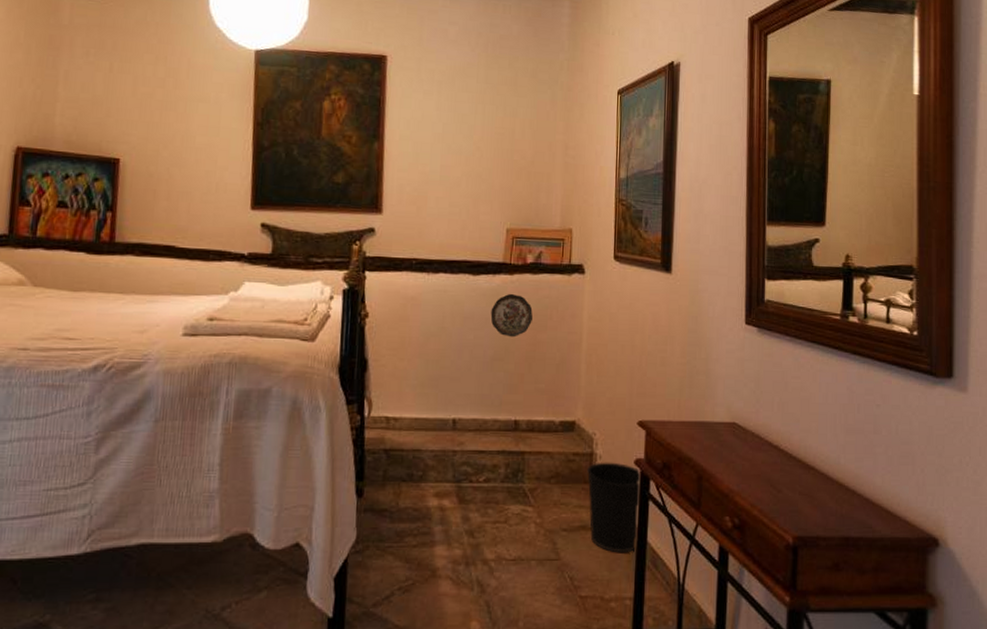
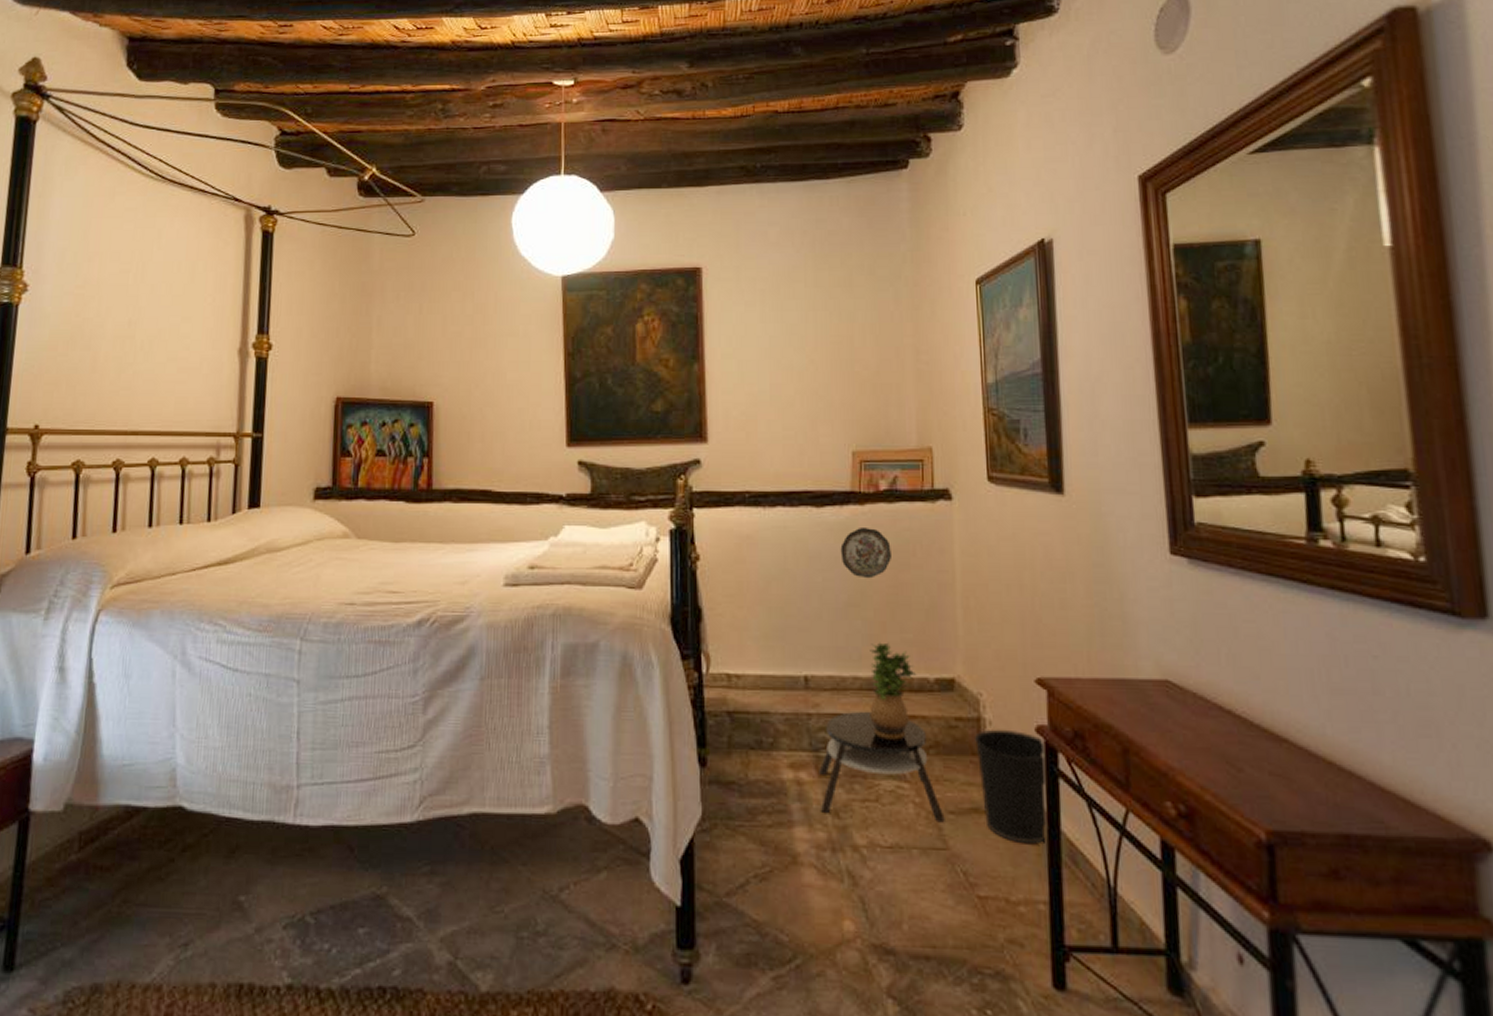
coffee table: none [459,449,559,538] -> present [819,712,945,823]
potted plant: none [505,391,546,470] -> present [869,642,917,738]

